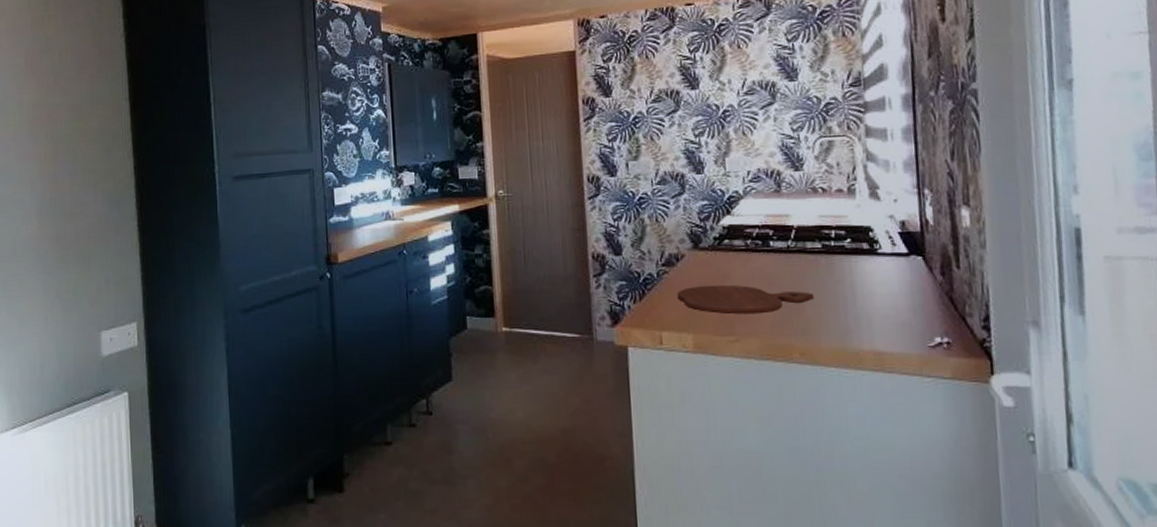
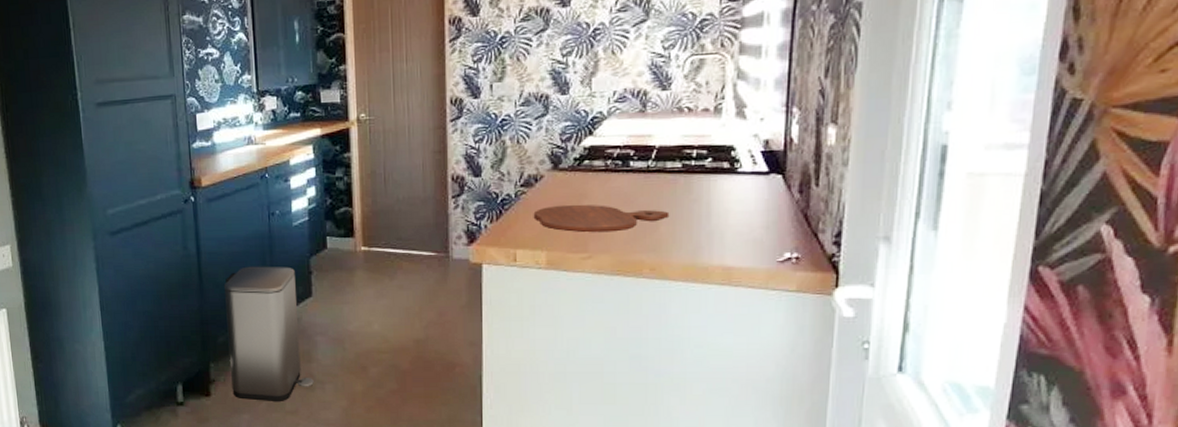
pedal bin: none [359,347,455,498] -> present [223,266,314,401]

